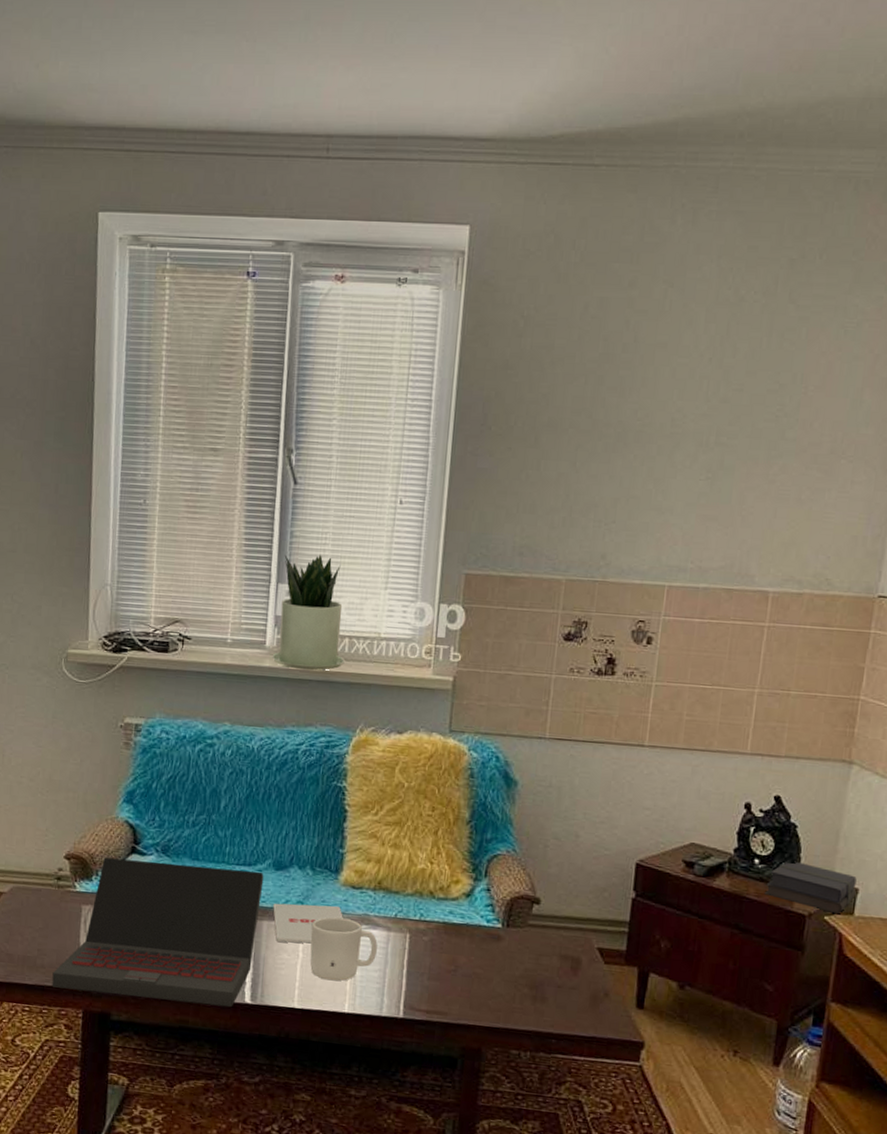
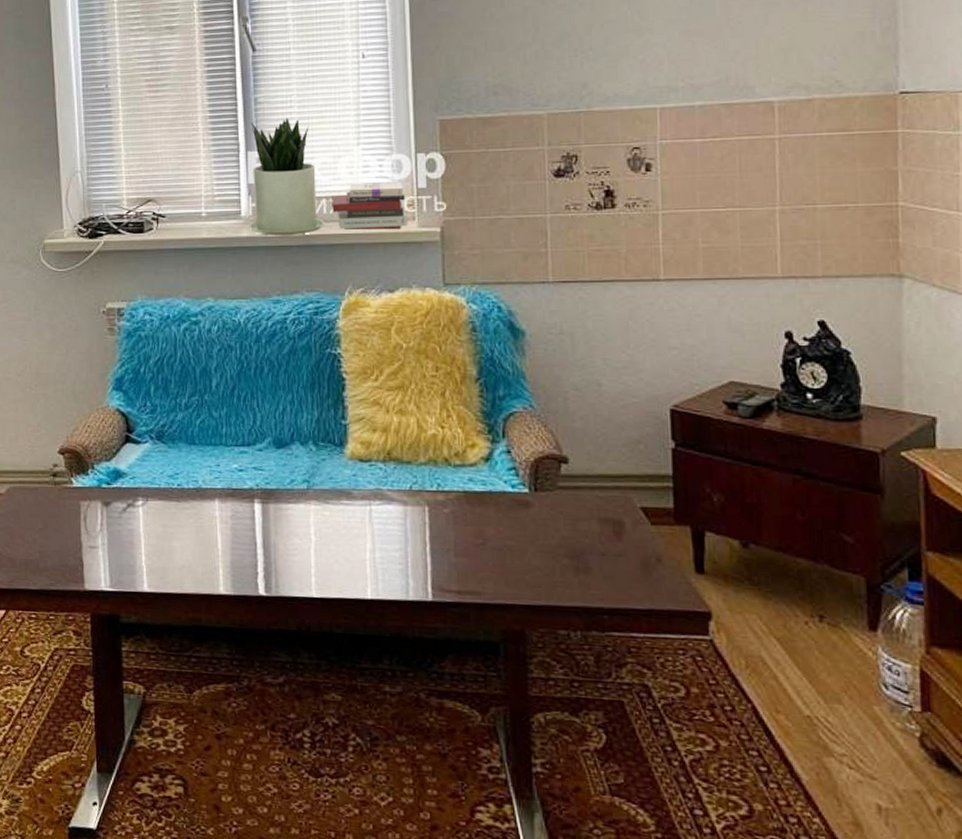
laptop: present [52,857,264,1008] -> none [56,449,265,602]
magazine: present [273,903,343,944] -> none [278,482,354,526]
mug: present [310,916,377,981] -> none [321,494,395,565]
books: none [353,625,424,675] -> present [332,182,408,231]
book: present [763,860,857,915] -> none [824,392,935,449]

